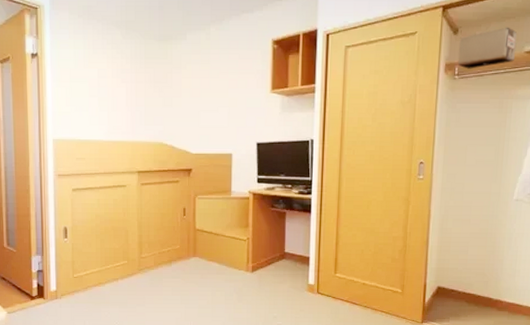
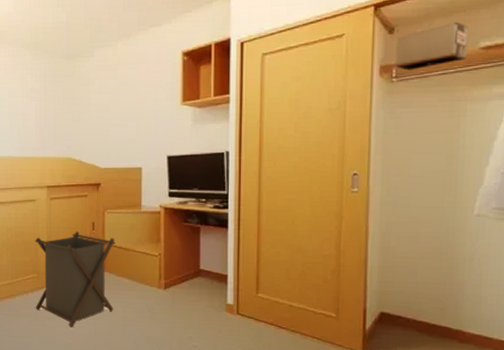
laundry basket: none [125,217,206,313] -> present [34,231,115,328]

